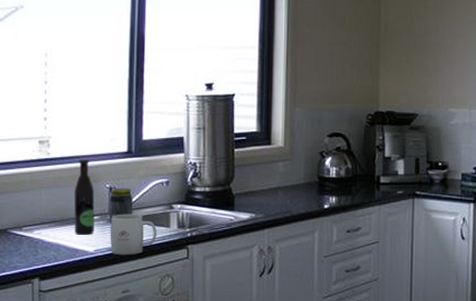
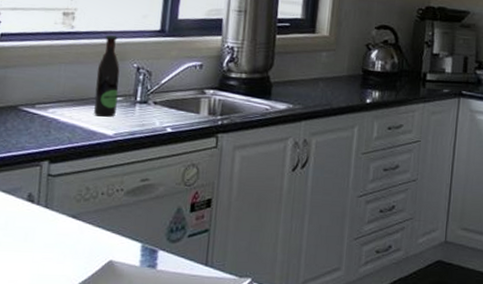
jar: present [109,188,133,225] -> none [134,68,162,108]
mug: present [110,214,157,256] -> none [132,96,186,142]

